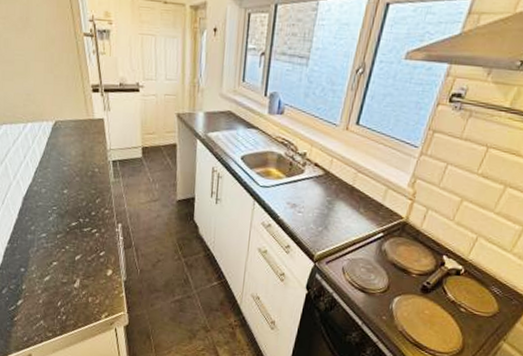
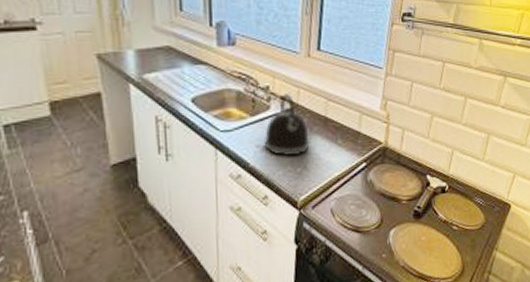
kettle: none [294,161,335,217] -> present [263,94,310,156]

